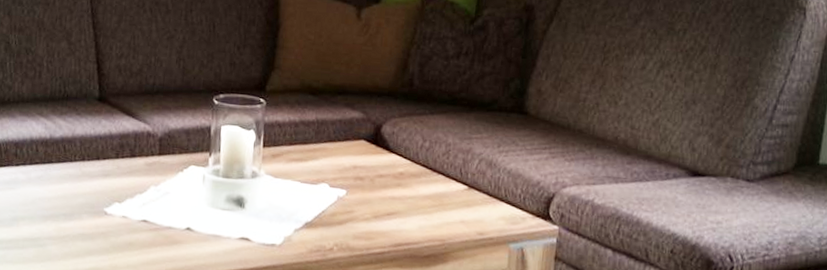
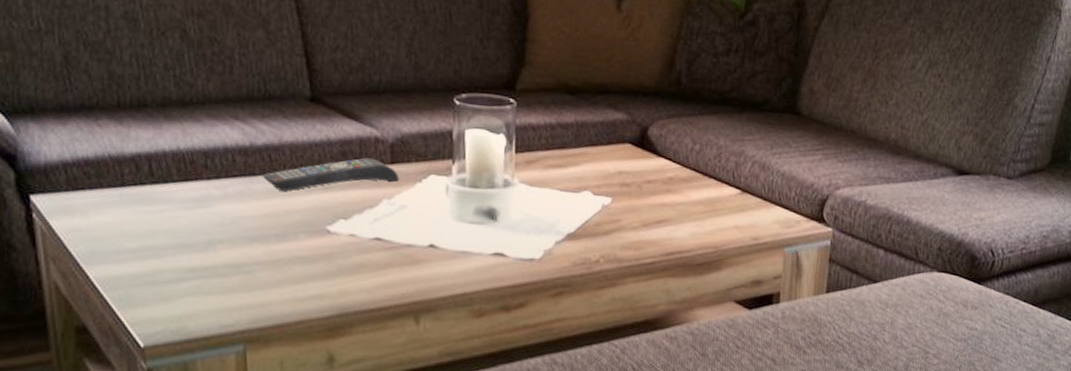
remote control: none [57,149,165,177] -> present [262,157,400,191]

